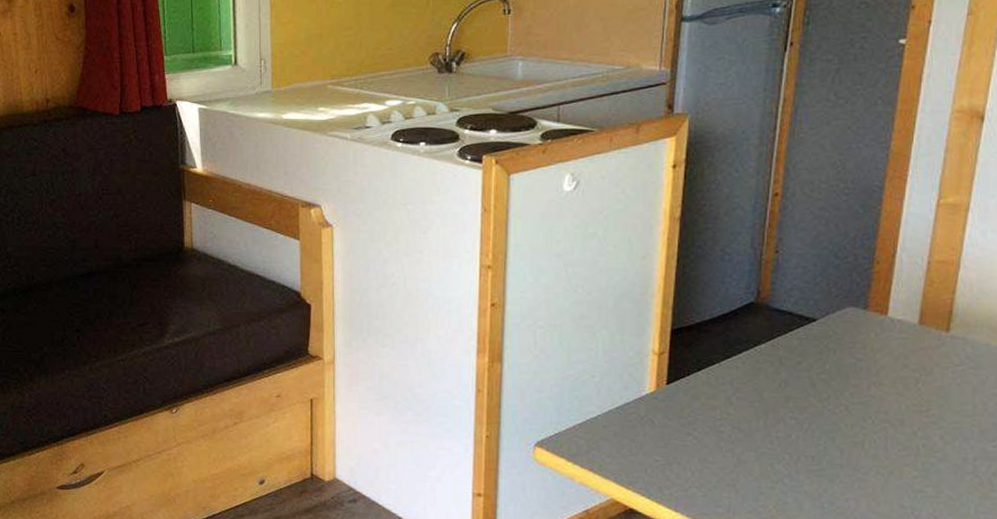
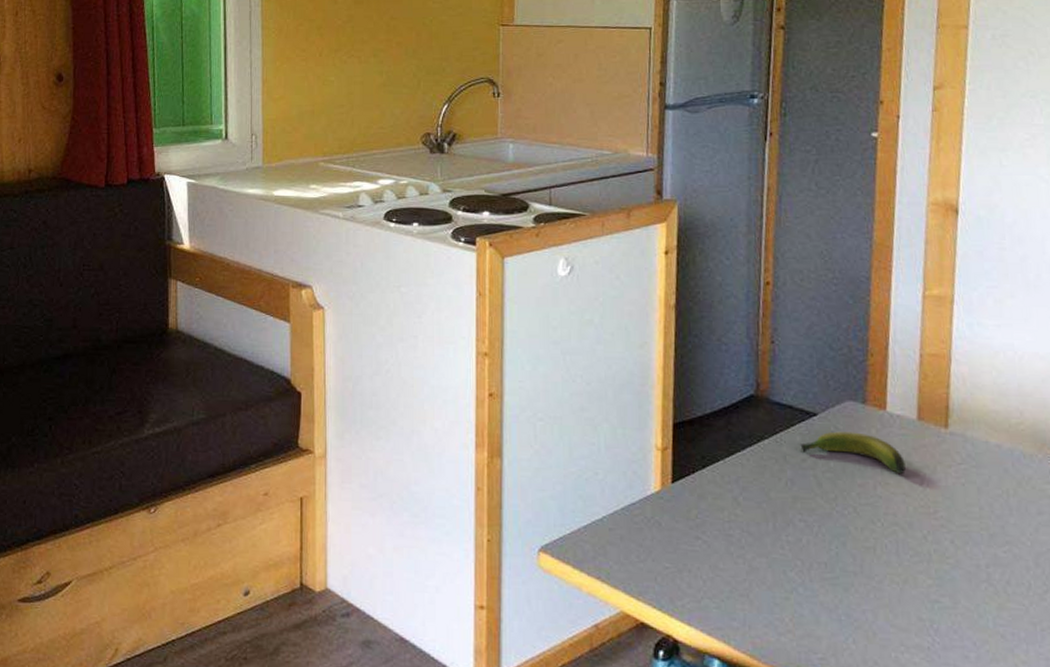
banana: none [797,336,902,376] -> present [800,431,906,475]

